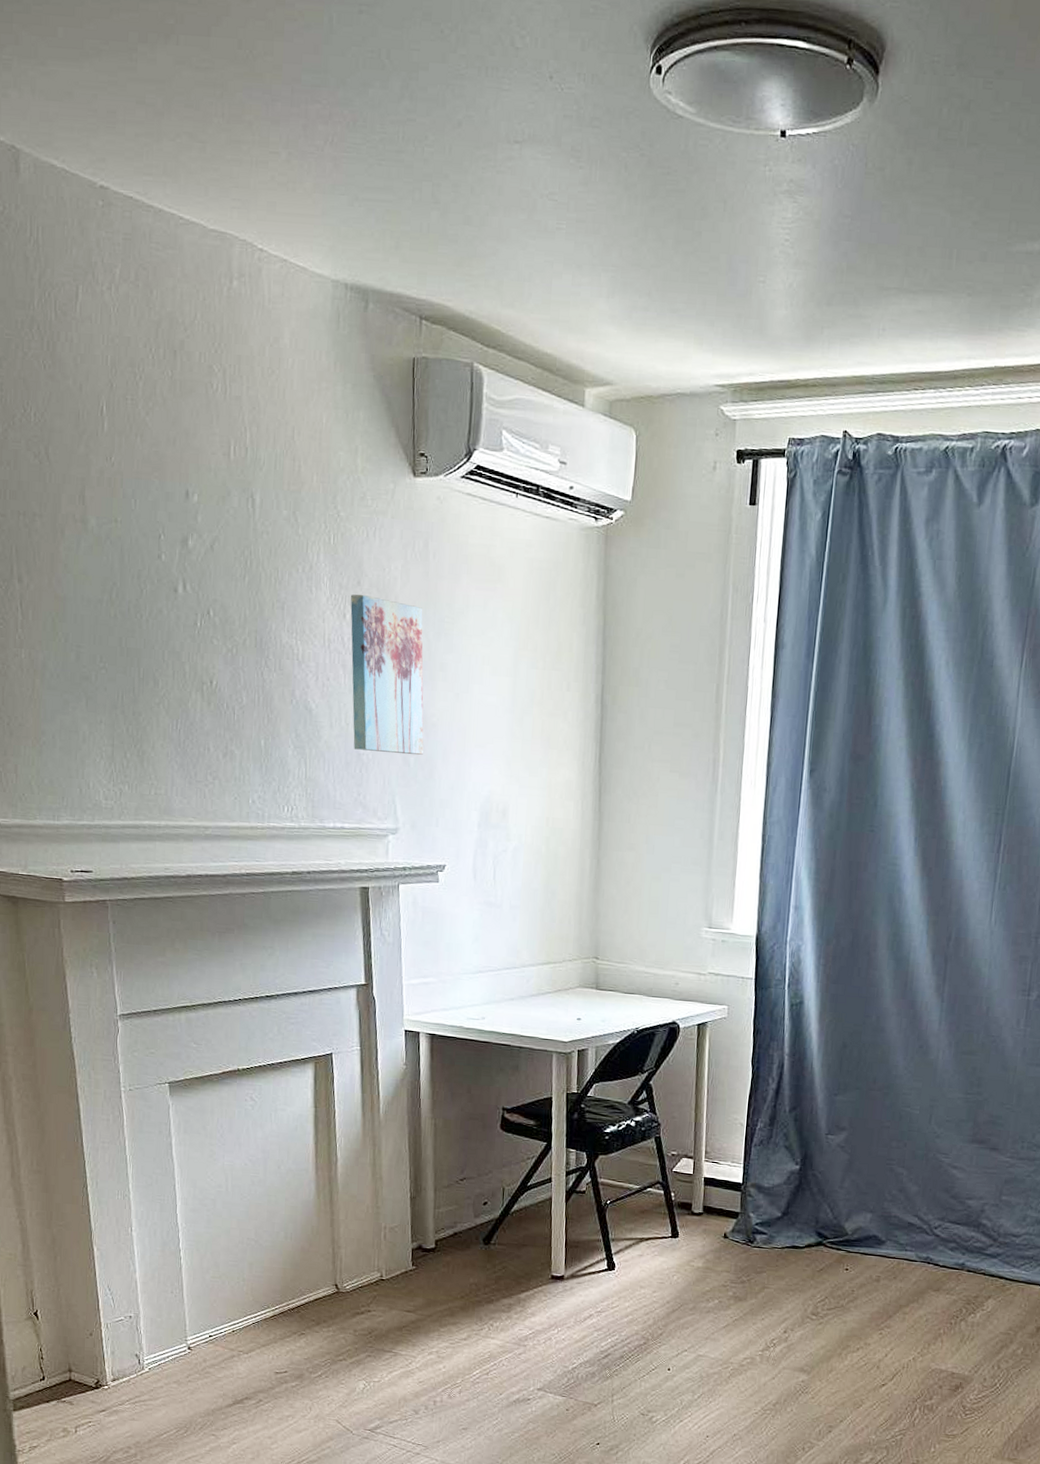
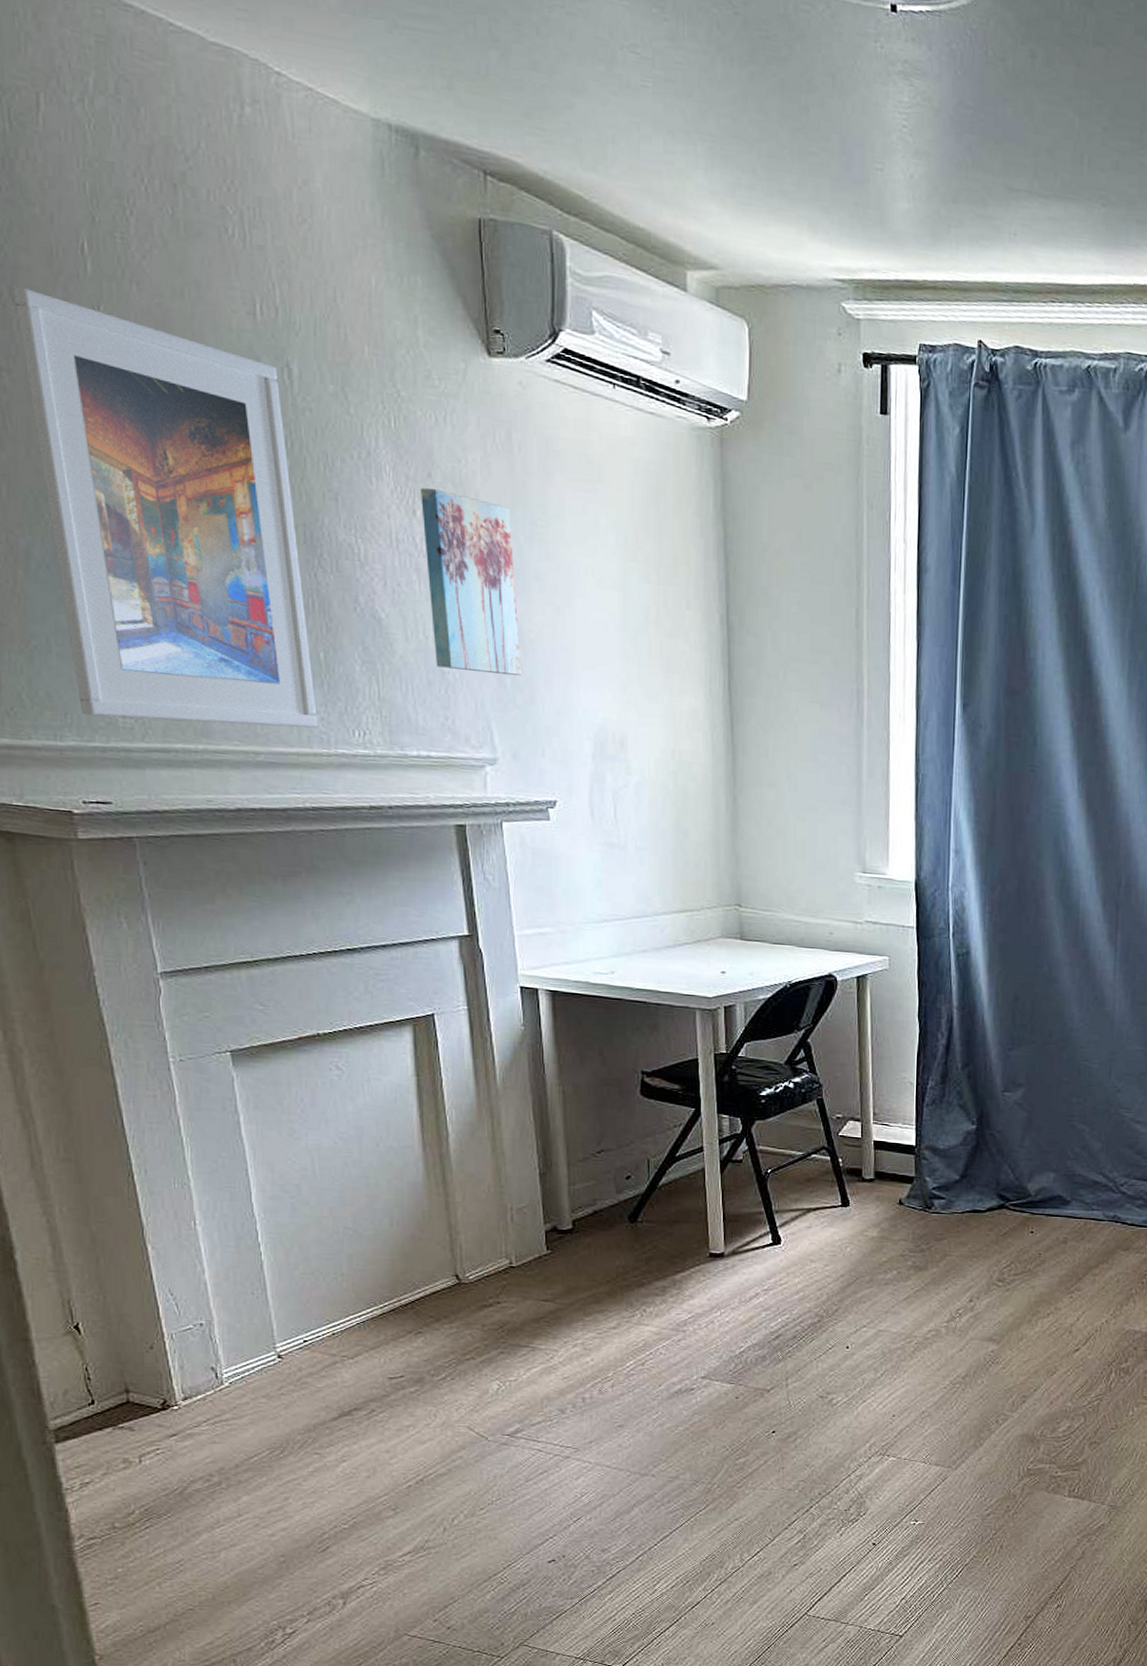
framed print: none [48,446,256,805] -> present [13,287,318,728]

